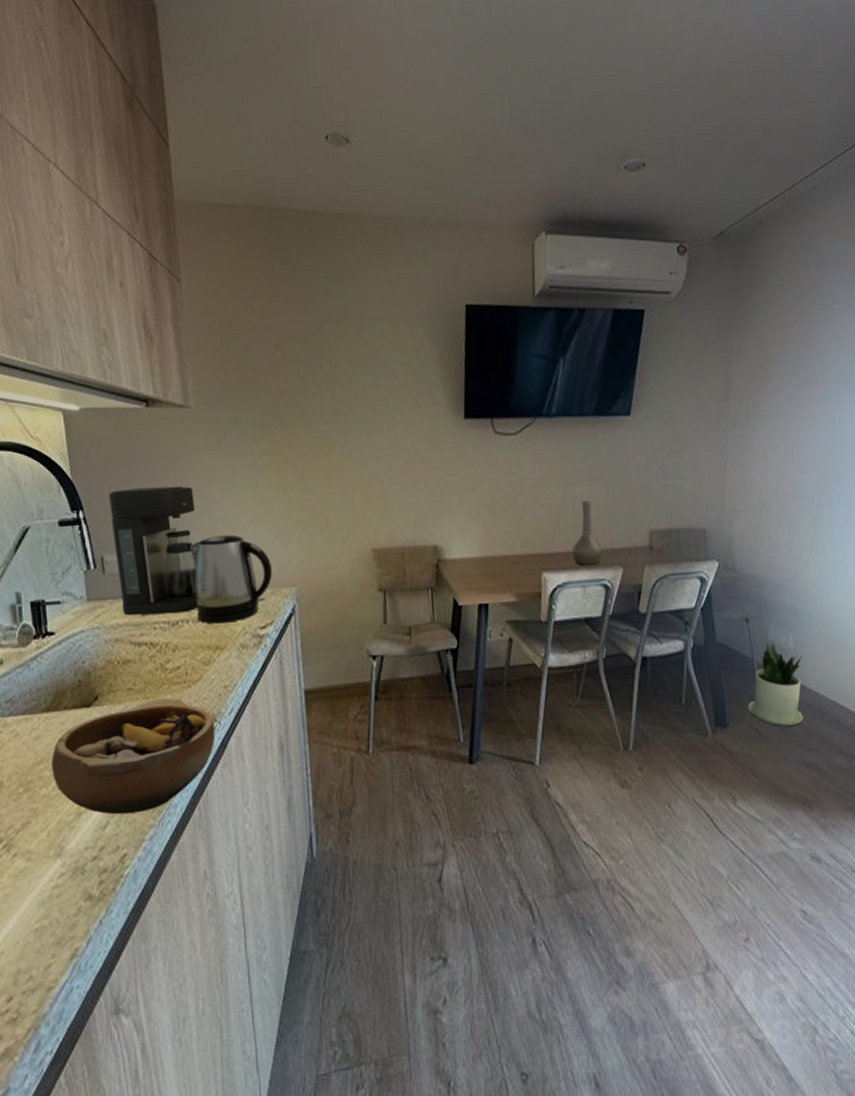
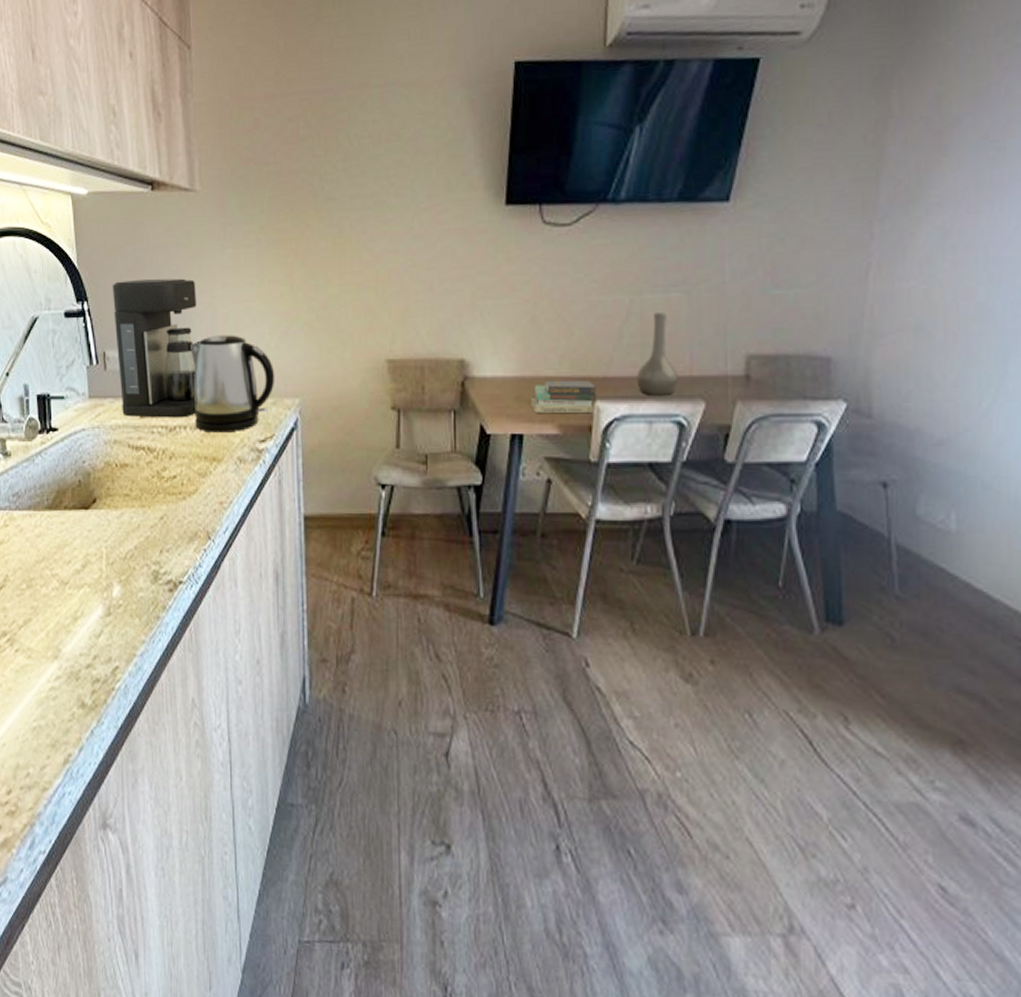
bowl: present [51,698,216,815] -> none [52,508,209,626]
books: none [492,557,543,585] -> present [530,380,596,414]
planter: present [747,642,804,726] -> none [876,518,972,636]

